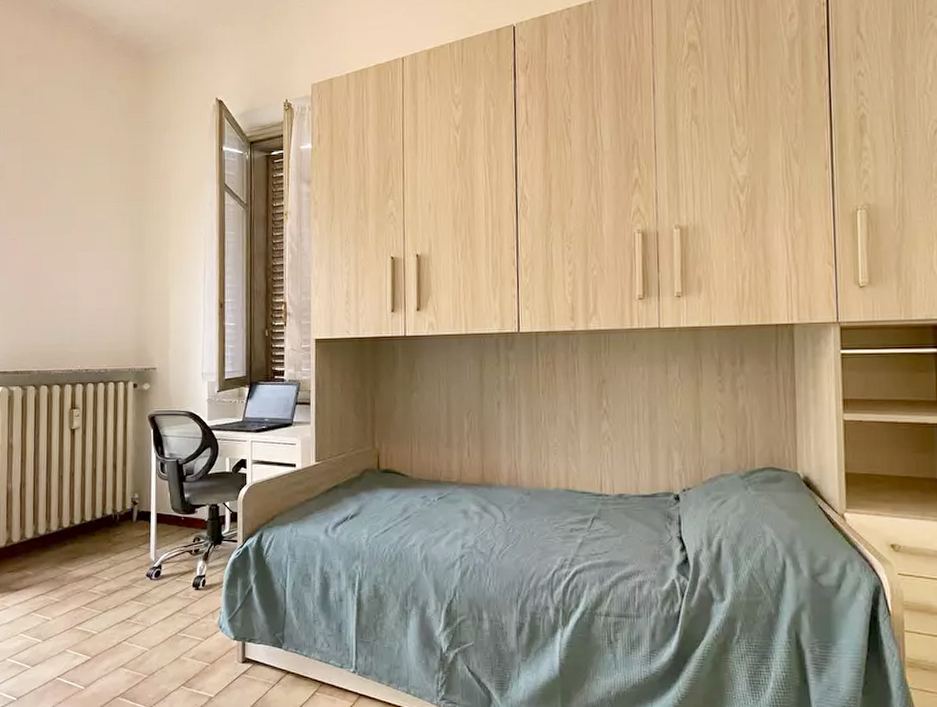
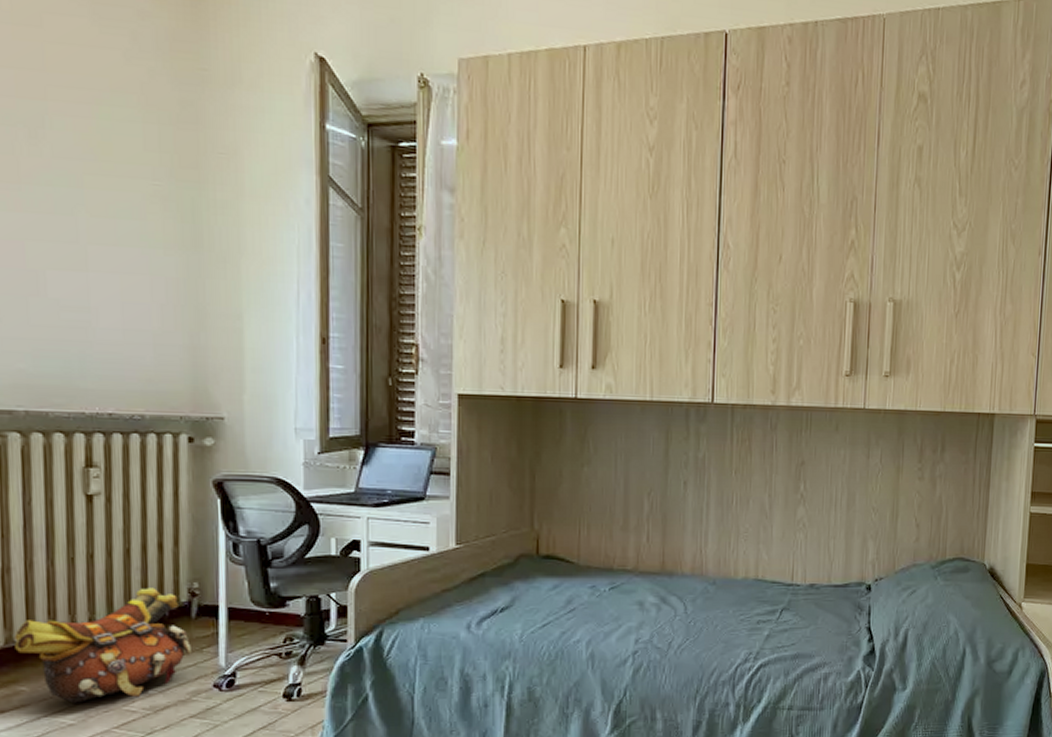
backpack: none [26,498,132,585] -> present [14,587,191,703]

